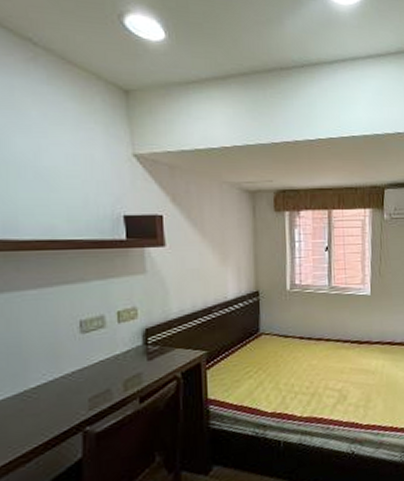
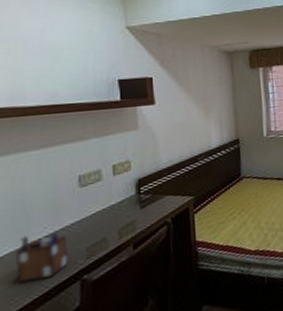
desk organizer: none [13,380,69,430] -> present [16,232,68,282]

